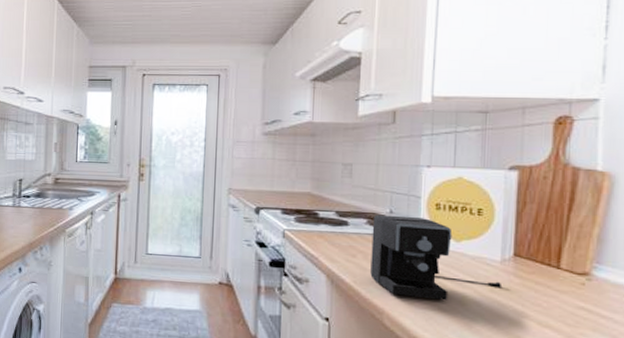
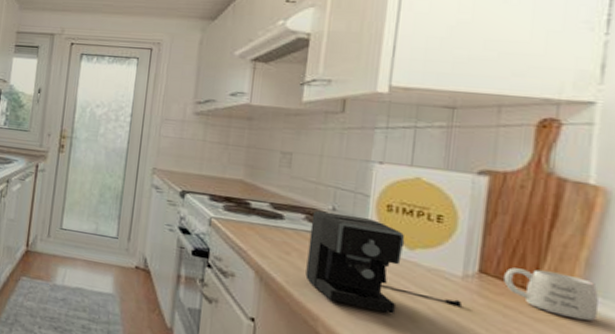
mug: none [534,248,608,289] -> present [504,267,599,321]

